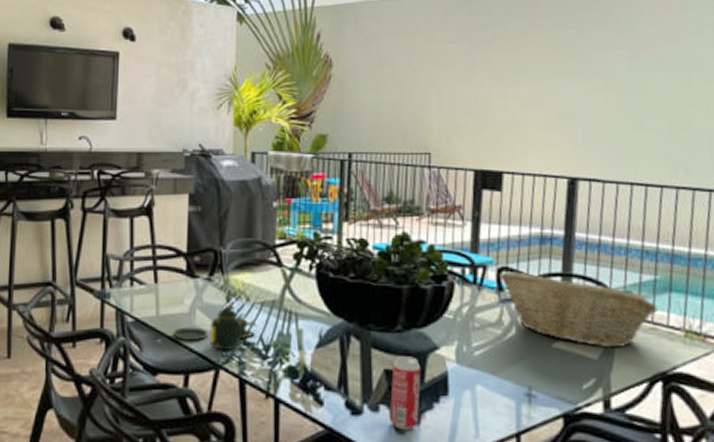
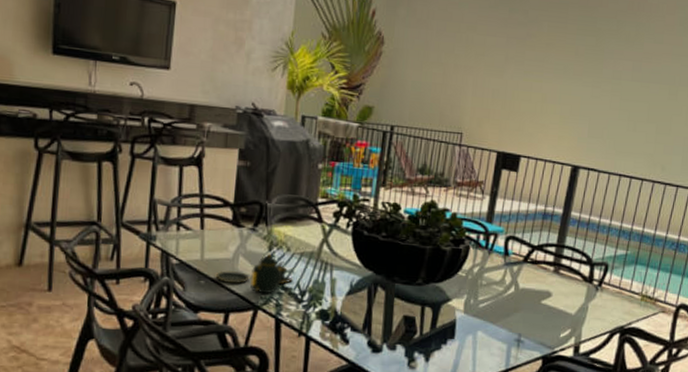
beverage can: present [390,356,421,430] -> none [405,305,435,366]
fruit basket: present [499,270,658,348] -> none [507,239,625,306]

